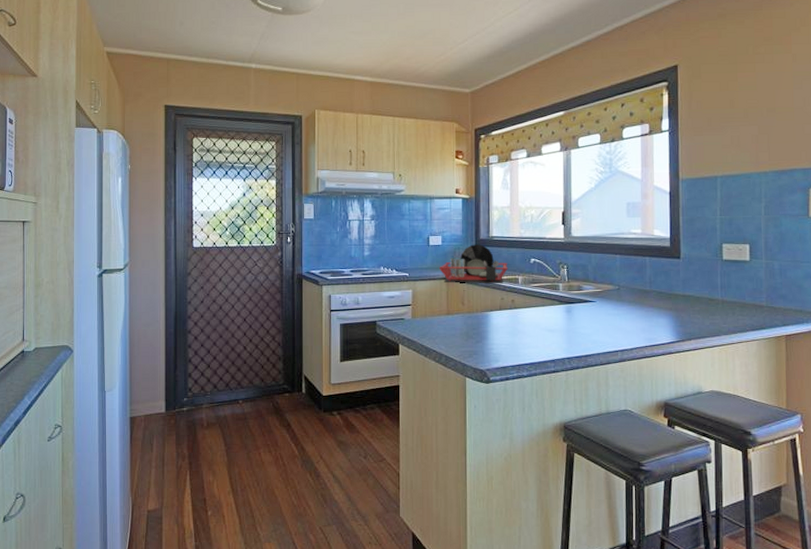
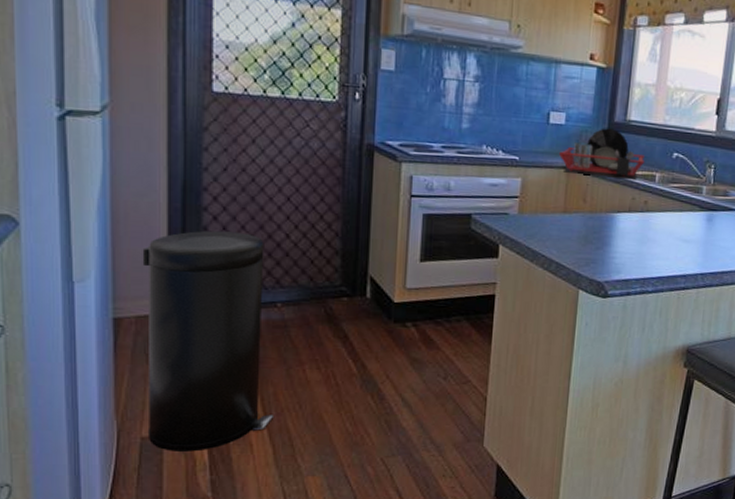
pedal bin: none [149,347,240,522] -> present [142,230,274,452]

